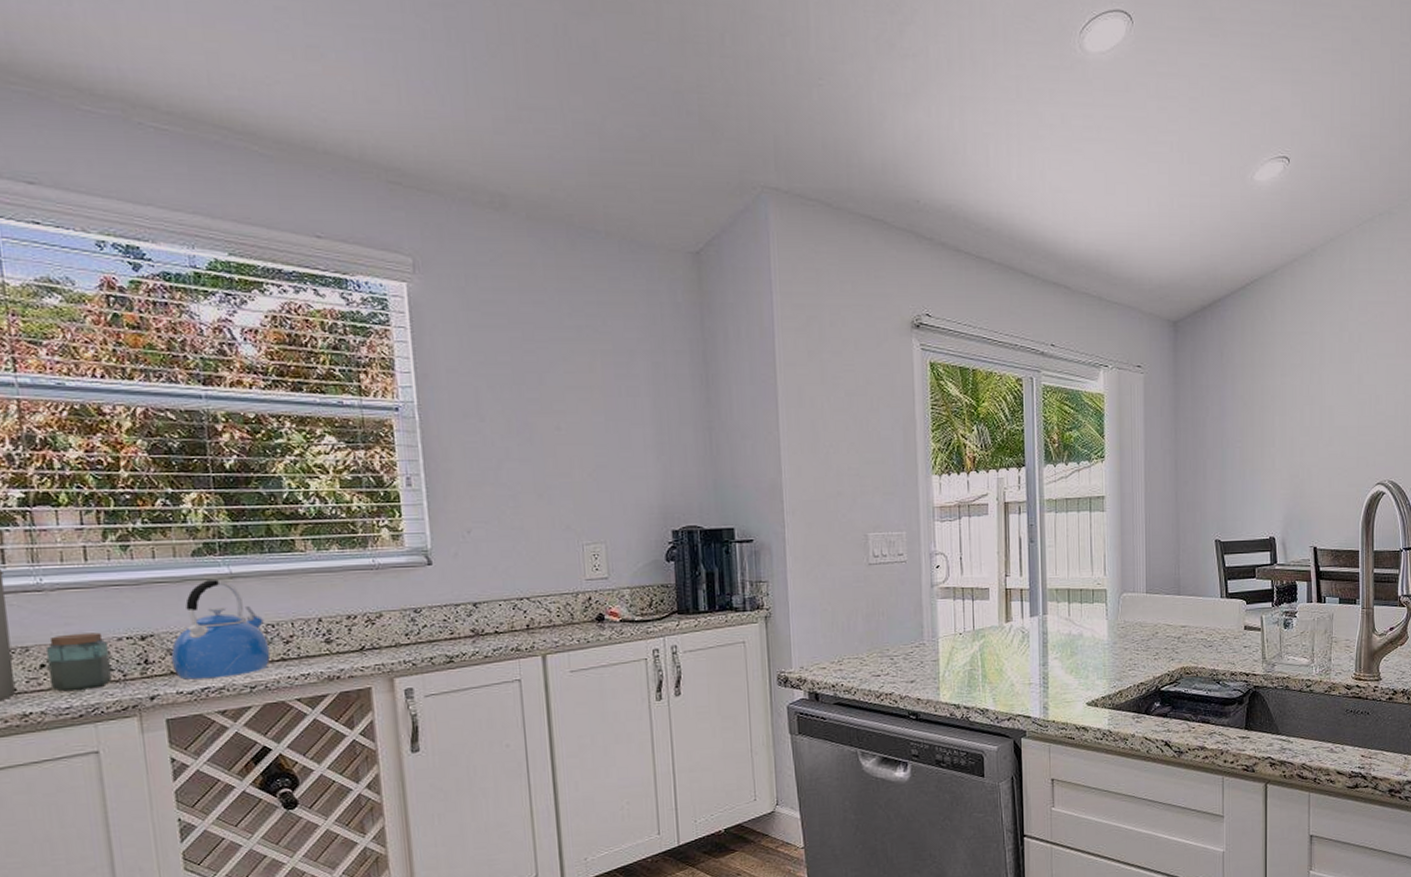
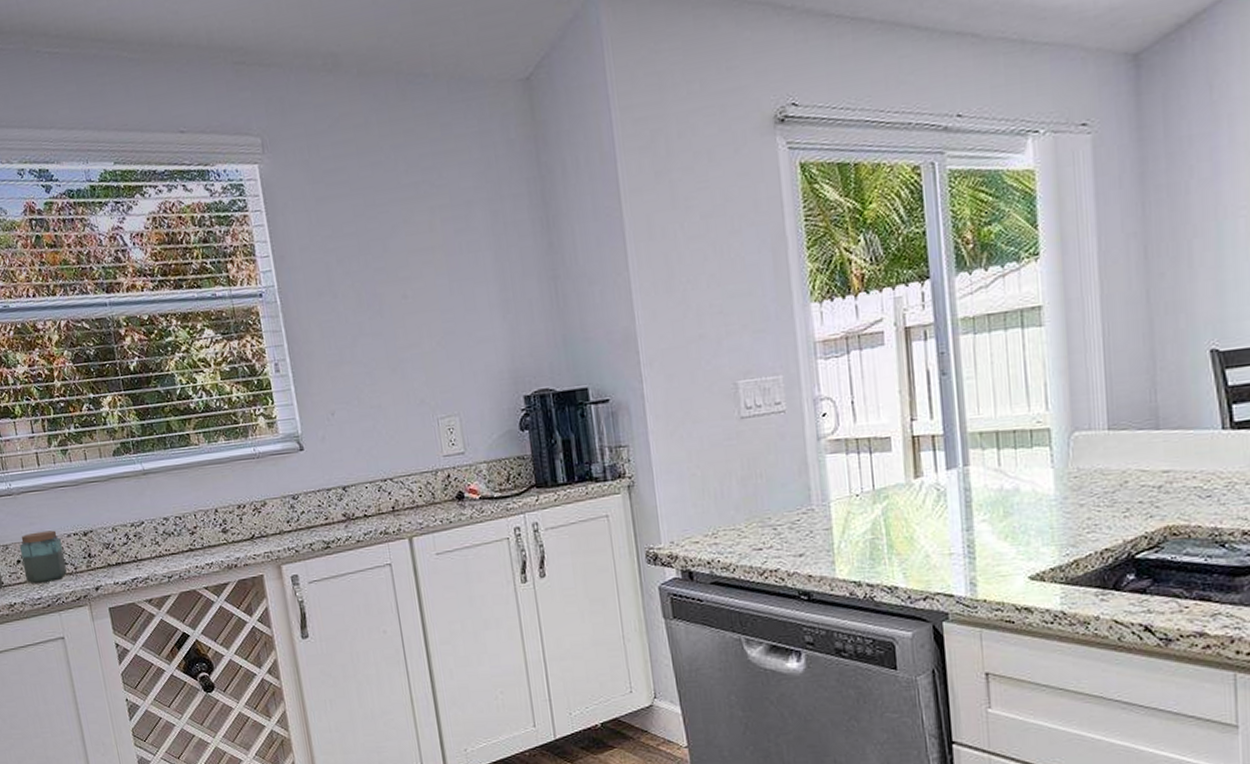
kettle: present [170,580,271,680] -> none [106,476,181,571]

